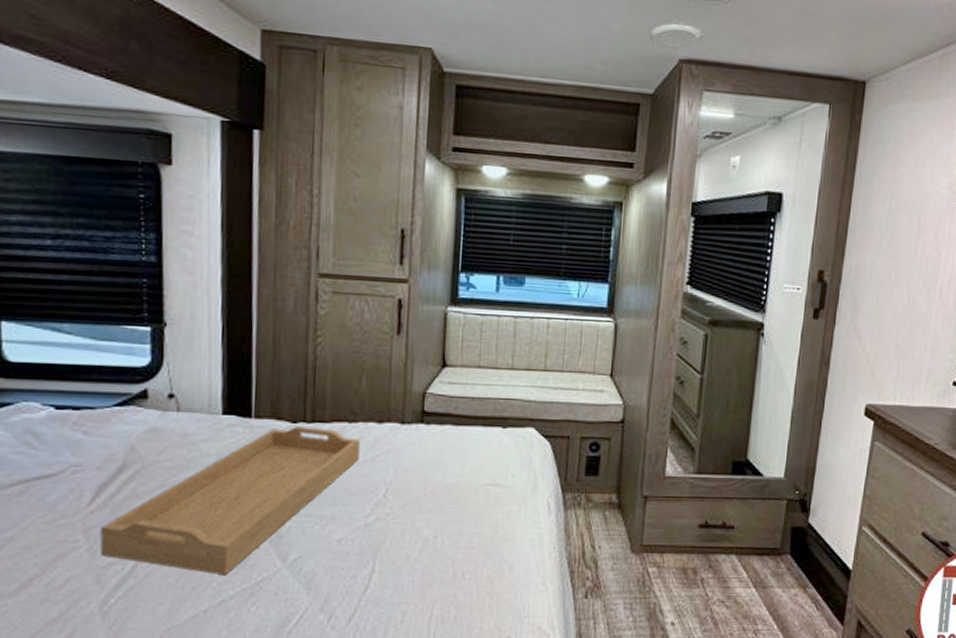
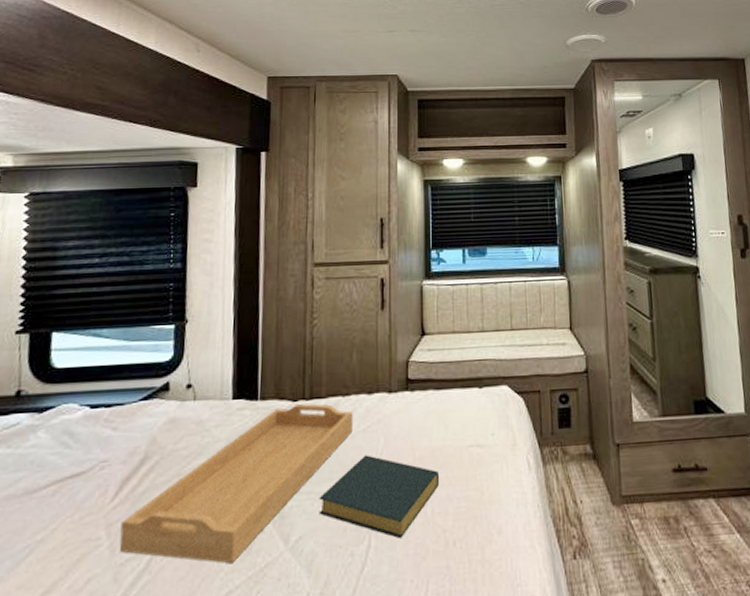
hardback book: none [319,484,453,567] -> present [319,455,440,539]

